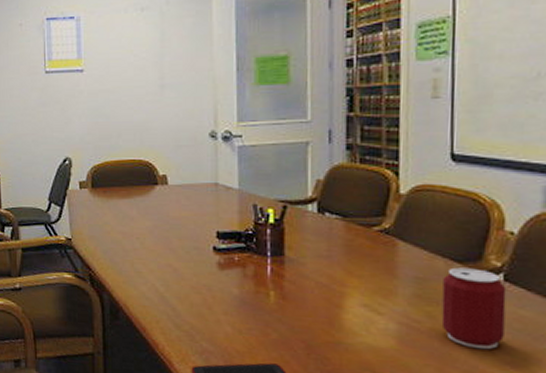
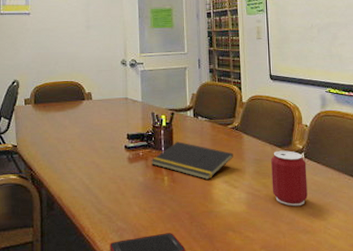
notepad: none [250,245,379,301] -> present [151,142,233,181]

